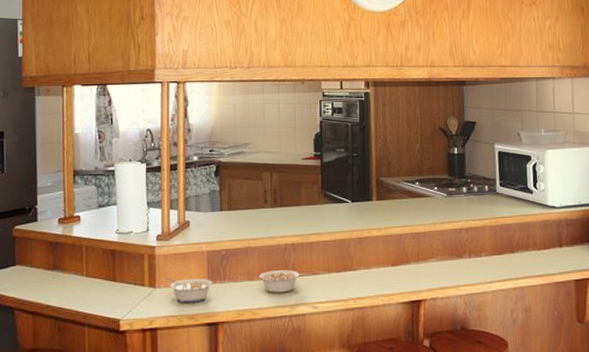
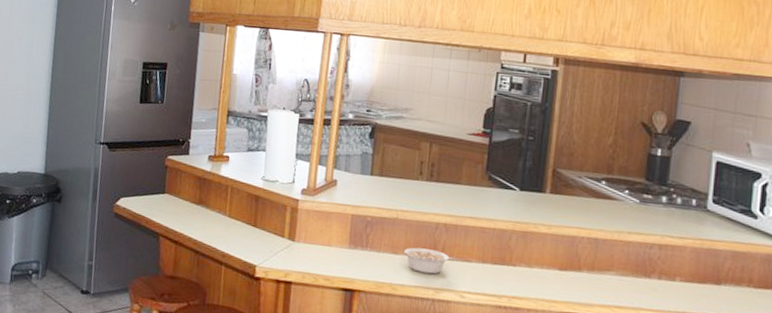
legume: present [165,278,213,303] -> none [305,234,354,265]

